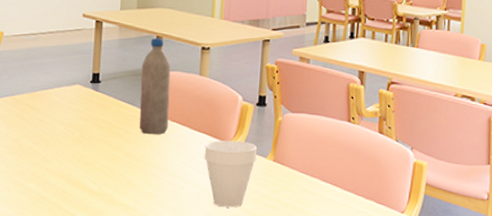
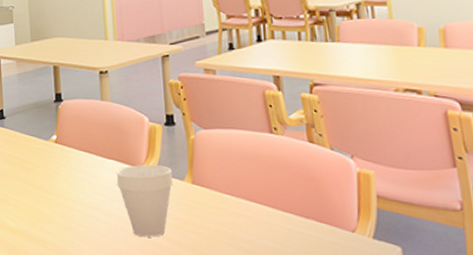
water bottle: present [139,37,171,135] -> none [42,67,76,166]

